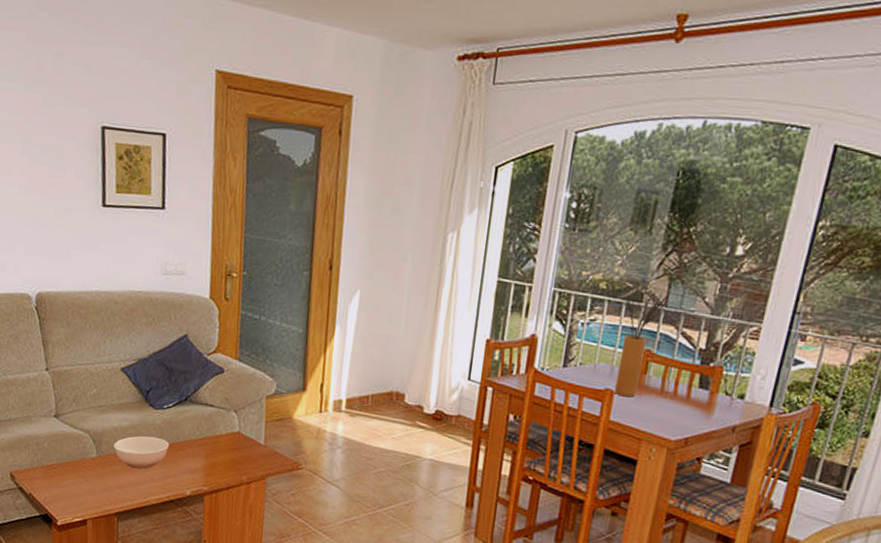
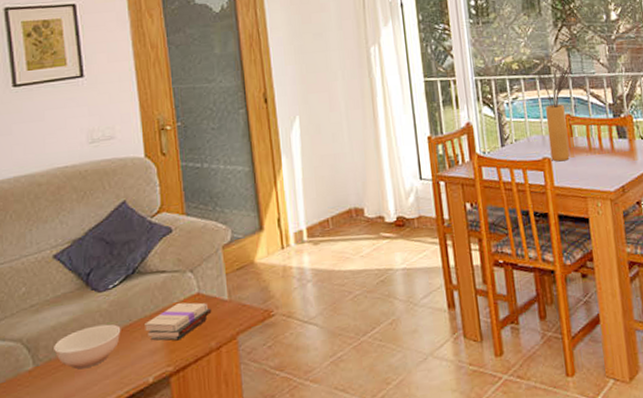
books: none [189,435,248,467] -> present [145,302,212,341]

